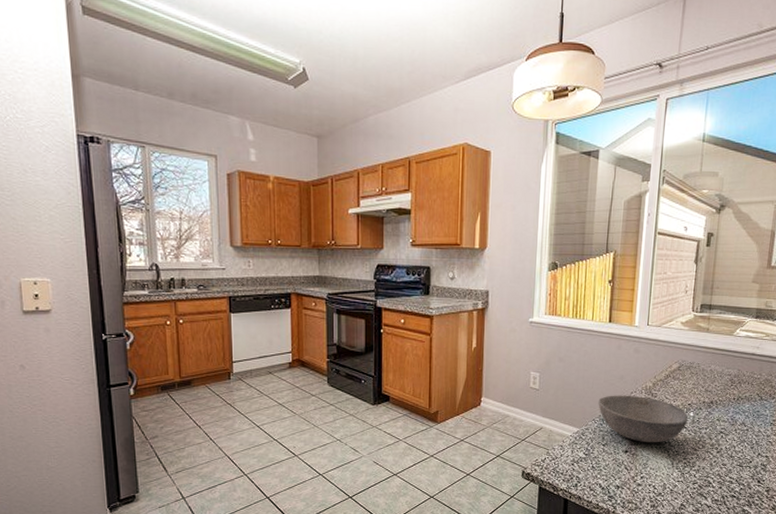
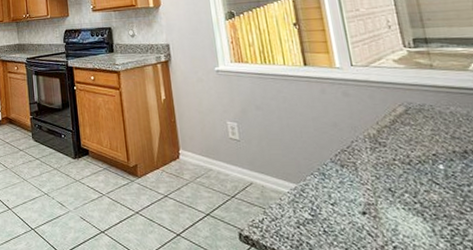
bowl: present [598,395,688,443] -> none [312,145,439,203]

